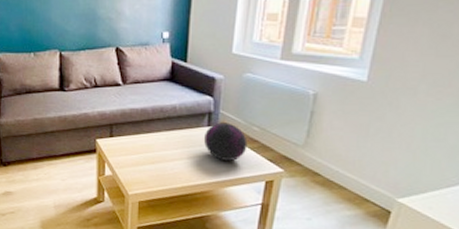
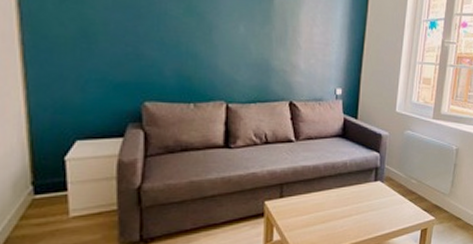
decorative orb: present [204,122,248,162] -> none [371,177,407,215]

